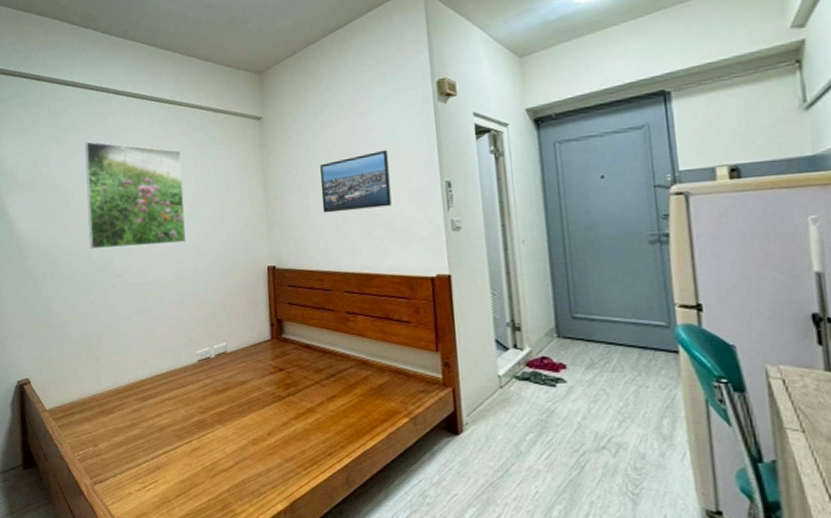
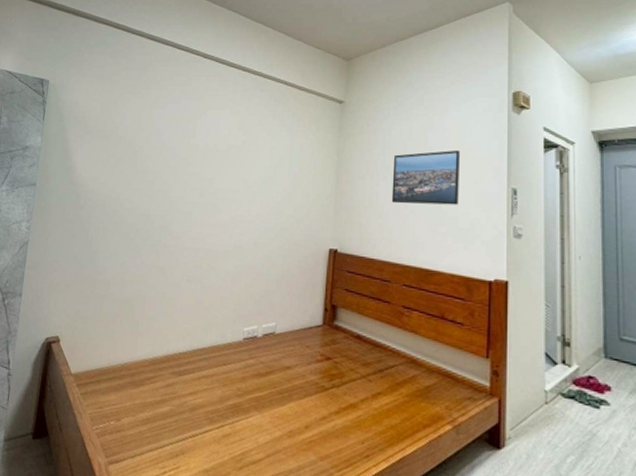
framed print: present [84,141,186,250] -> none [150,99,260,214]

